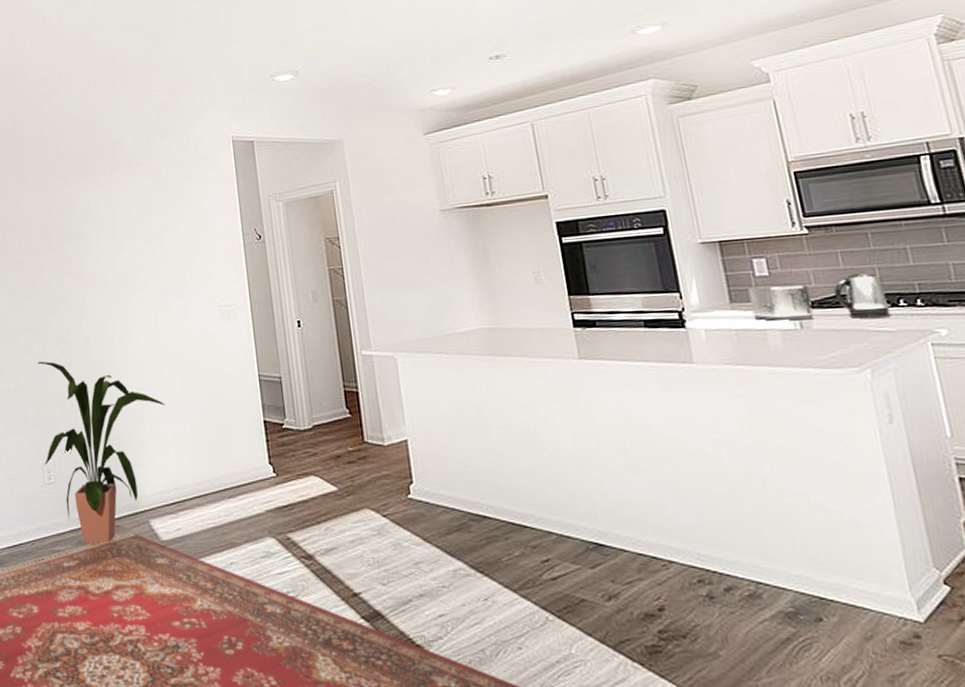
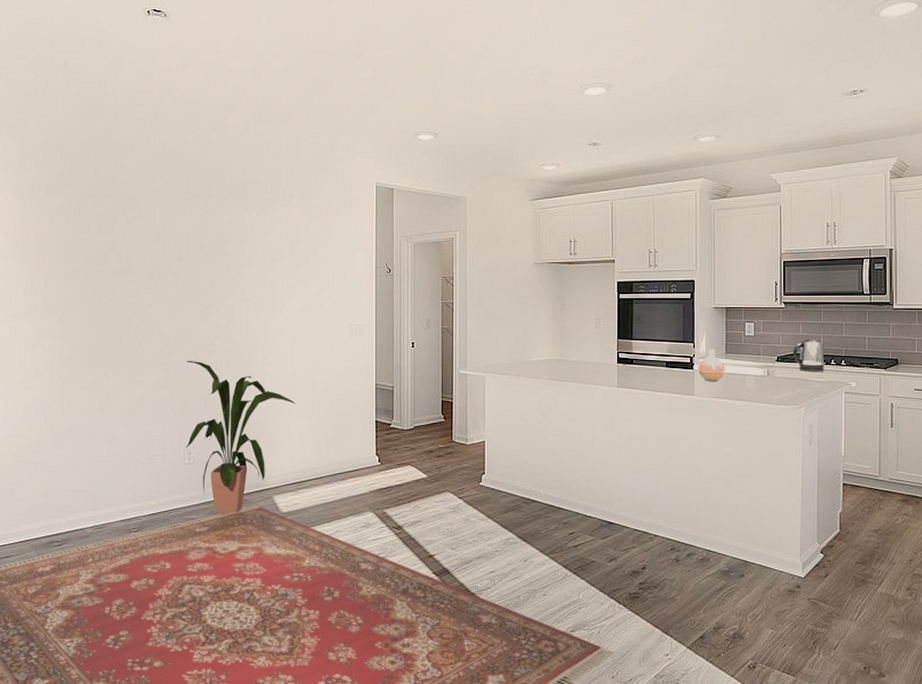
vase: none [692,298,736,342] -> present [698,349,726,381]
toaster: present [748,284,814,321] -> none [739,343,777,370]

